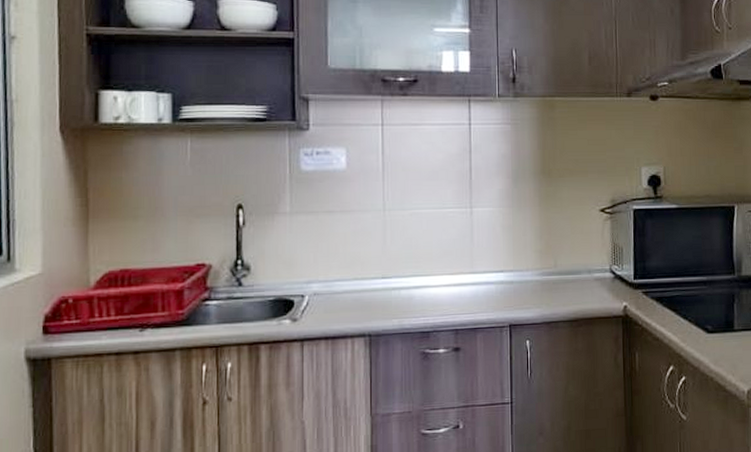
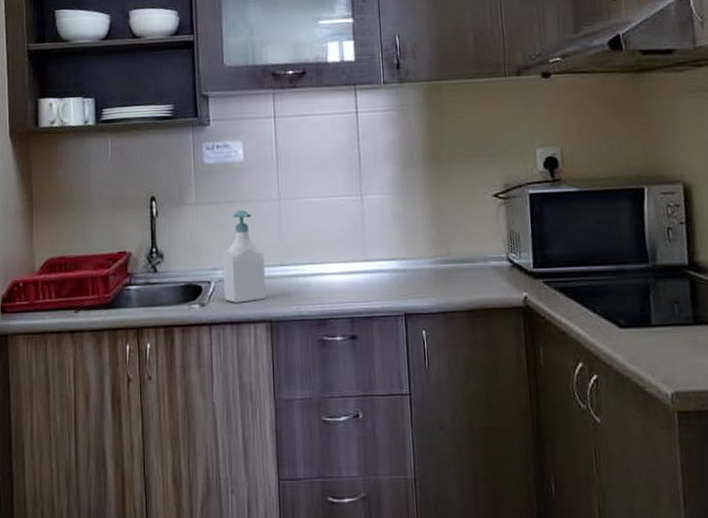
soap bottle: none [318,220,366,317] -> present [222,209,266,303]

